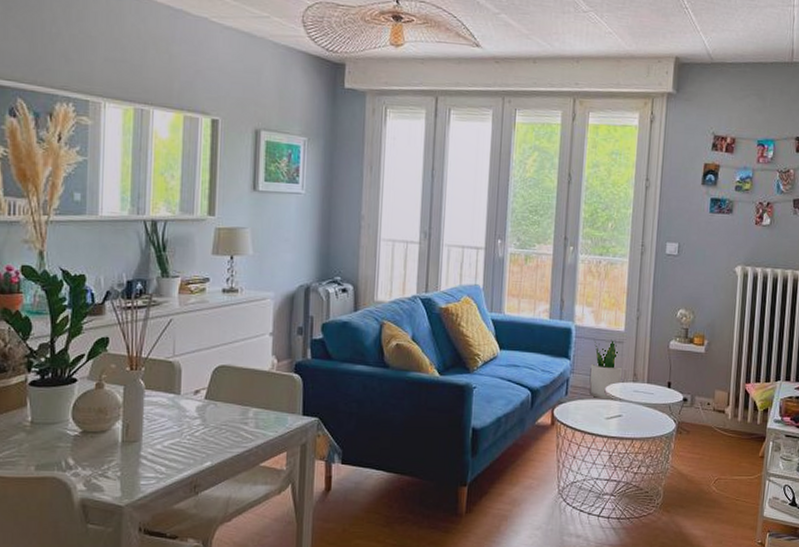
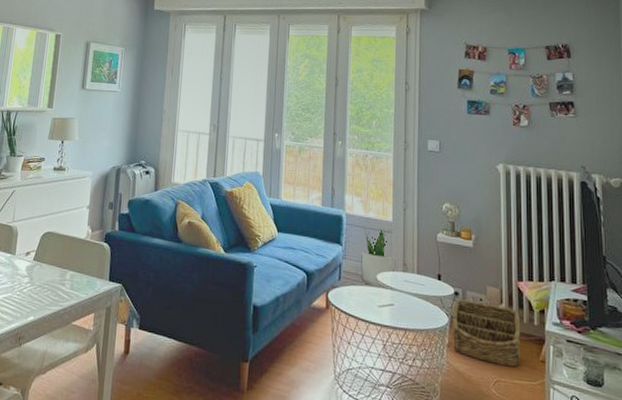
basket: none [678,404,744,464] -> present [452,299,521,367]

